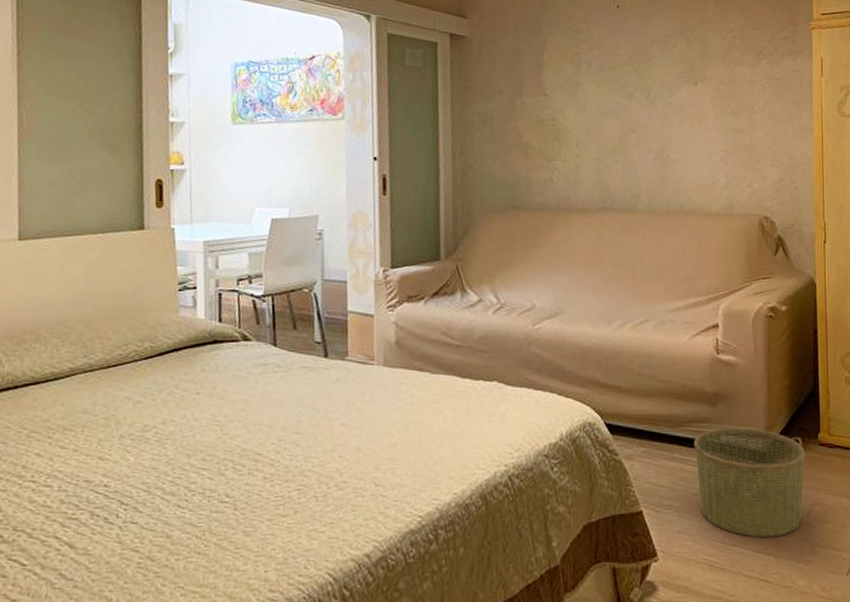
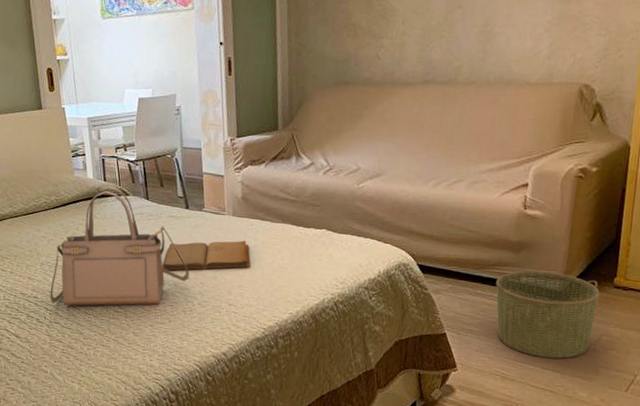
handbag: none [127,328,325,496] -> present [50,186,189,306]
book: none [288,397,405,440] -> present [162,240,251,270]

